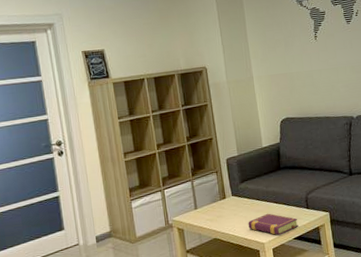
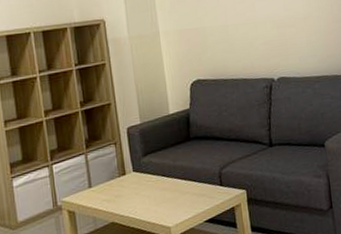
book: present [248,213,299,236] -> none [151,191,211,218]

